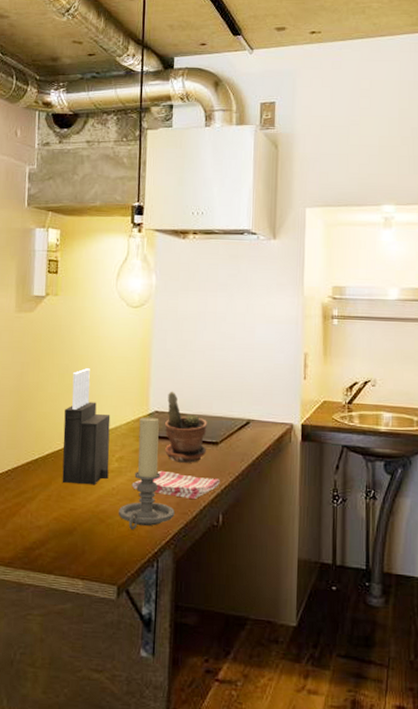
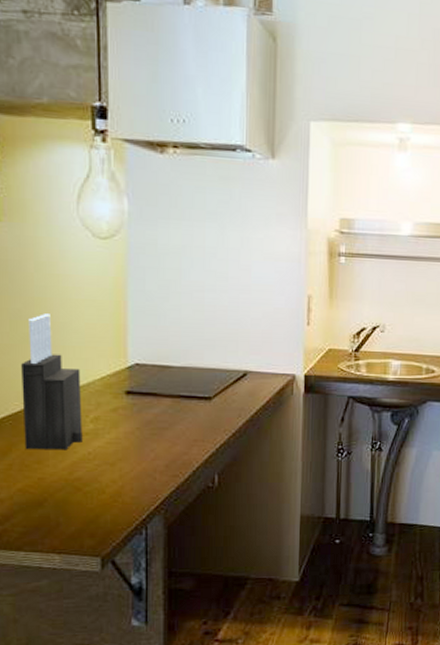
candle holder: present [119,416,175,530] -> none [98,369,164,497]
dish towel: present [131,471,221,499] -> none [111,432,216,460]
potted plant: present [164,391,207,463] -> none [147,340,199,421]

